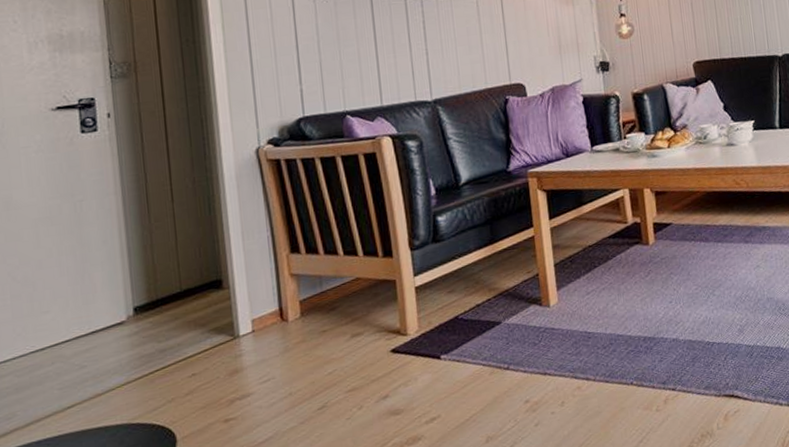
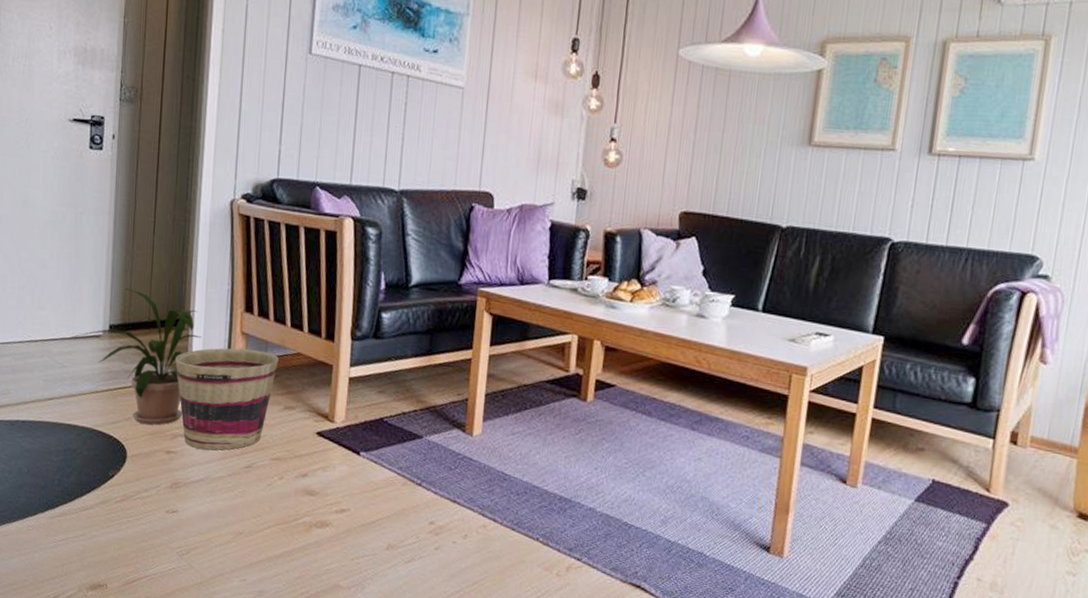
house plant: none [87,264,245,401] -> present [71,289,201,425]
basket: none [219,286,337,407] -> present [175,348,279,451]

